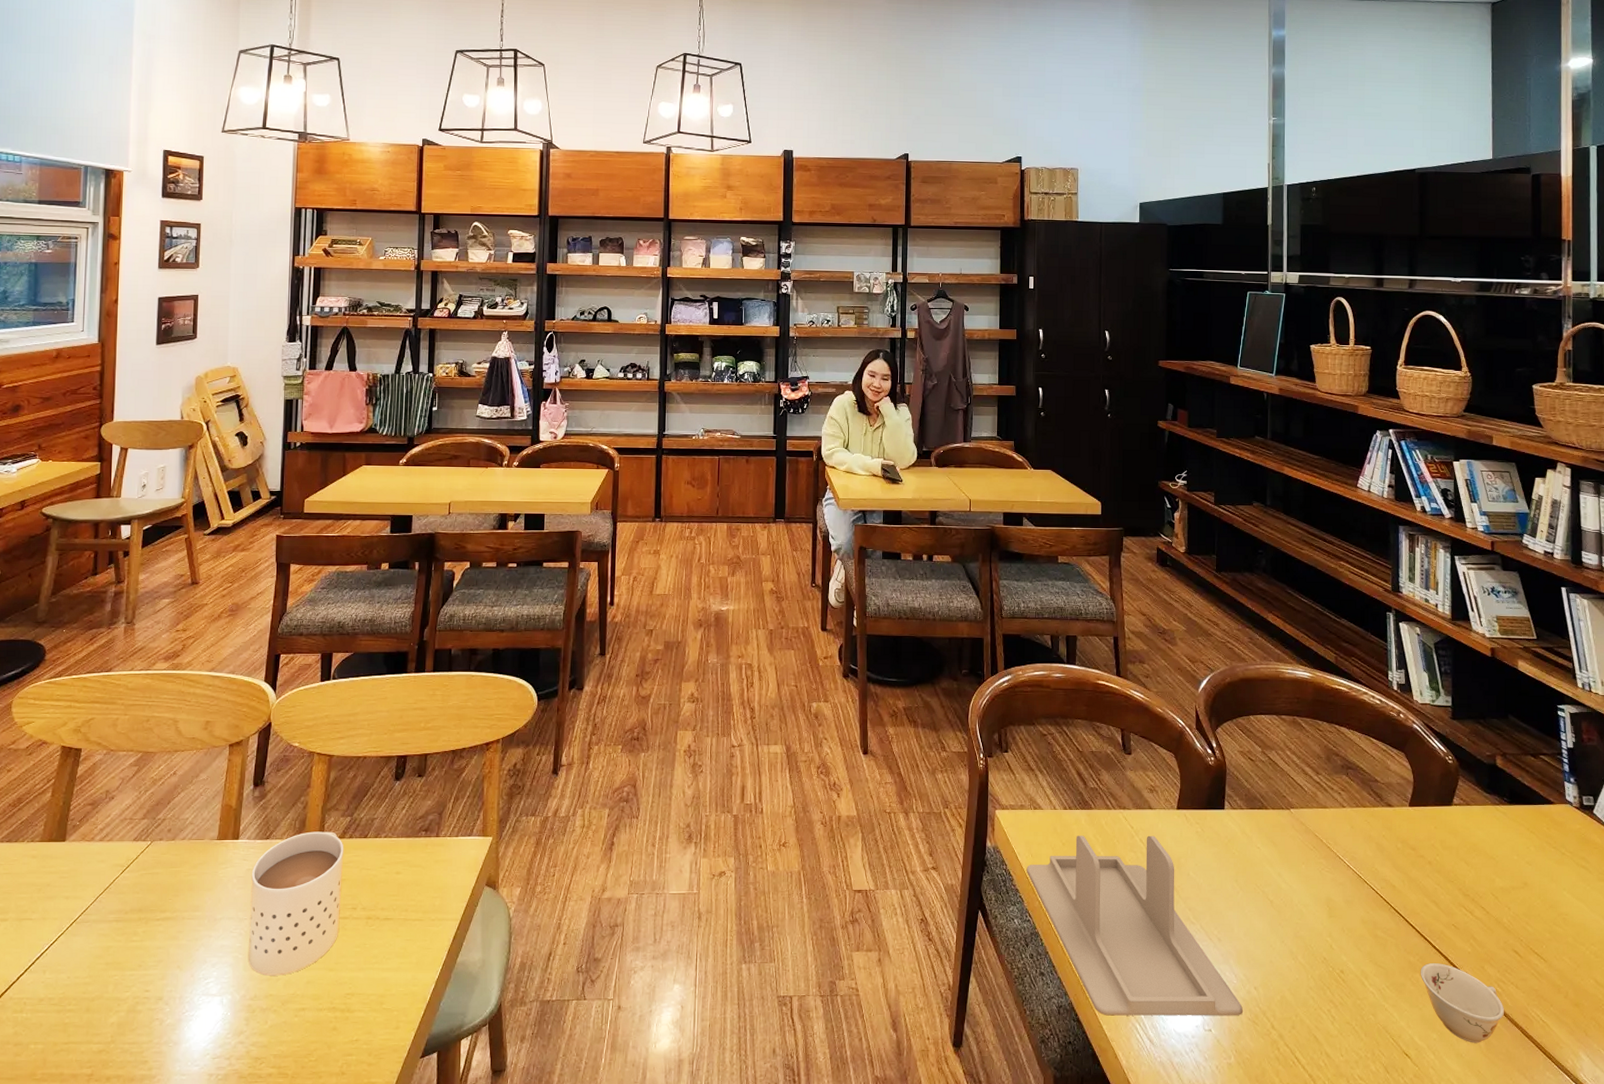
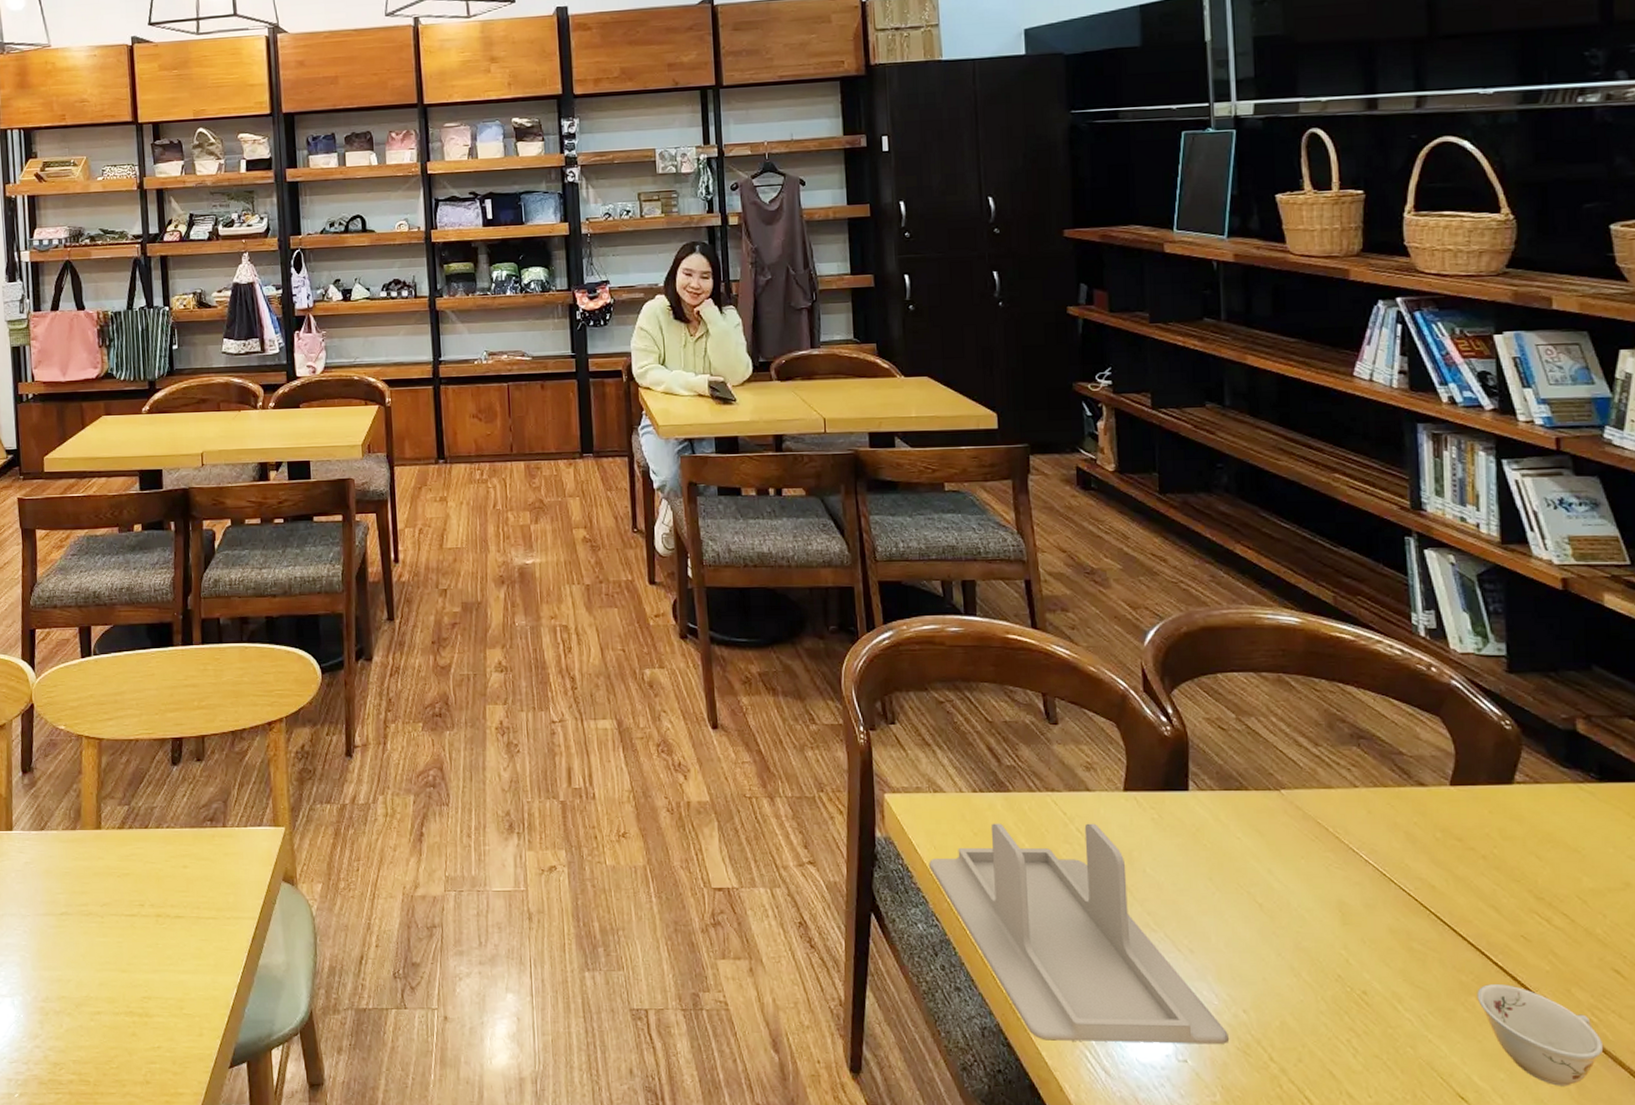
mug: present [248,831,344,976] -> none [29,822,129,977]

